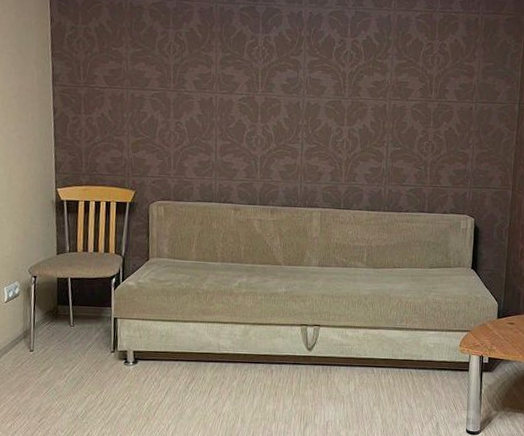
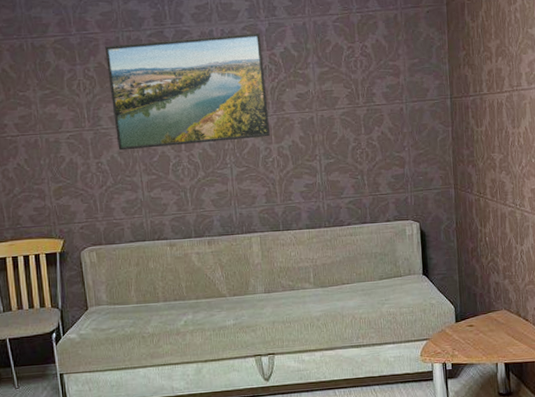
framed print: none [198,14,346,119] -> present [105,32,270,151]

